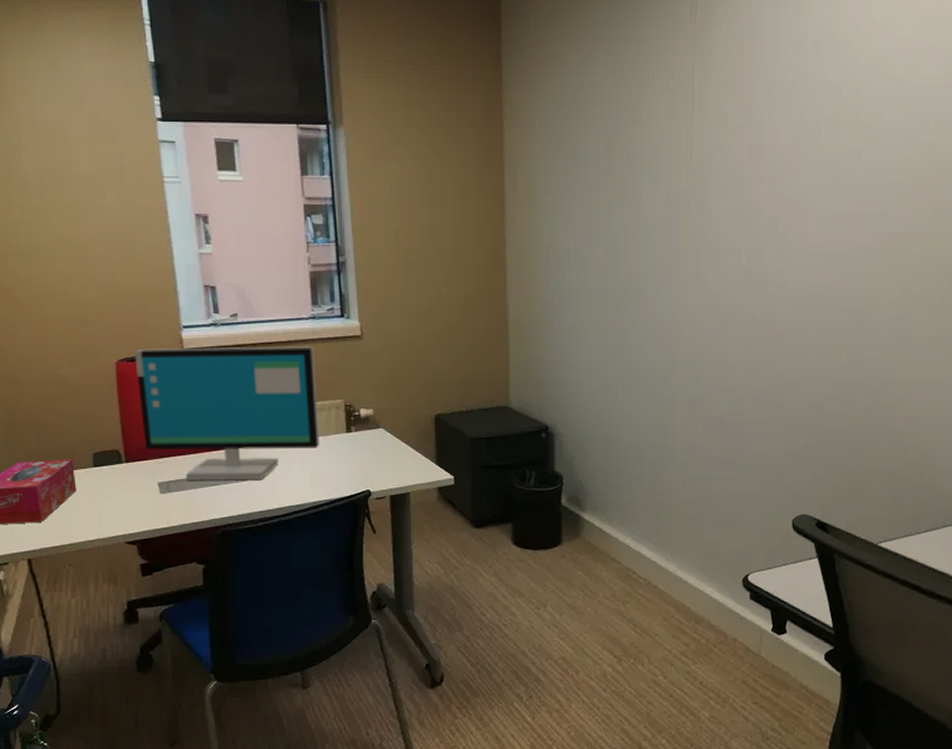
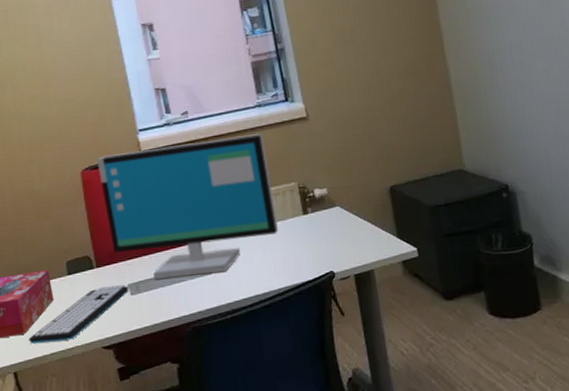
keyboard: none [47,483,159,532] -> present [29,285,129,343]

